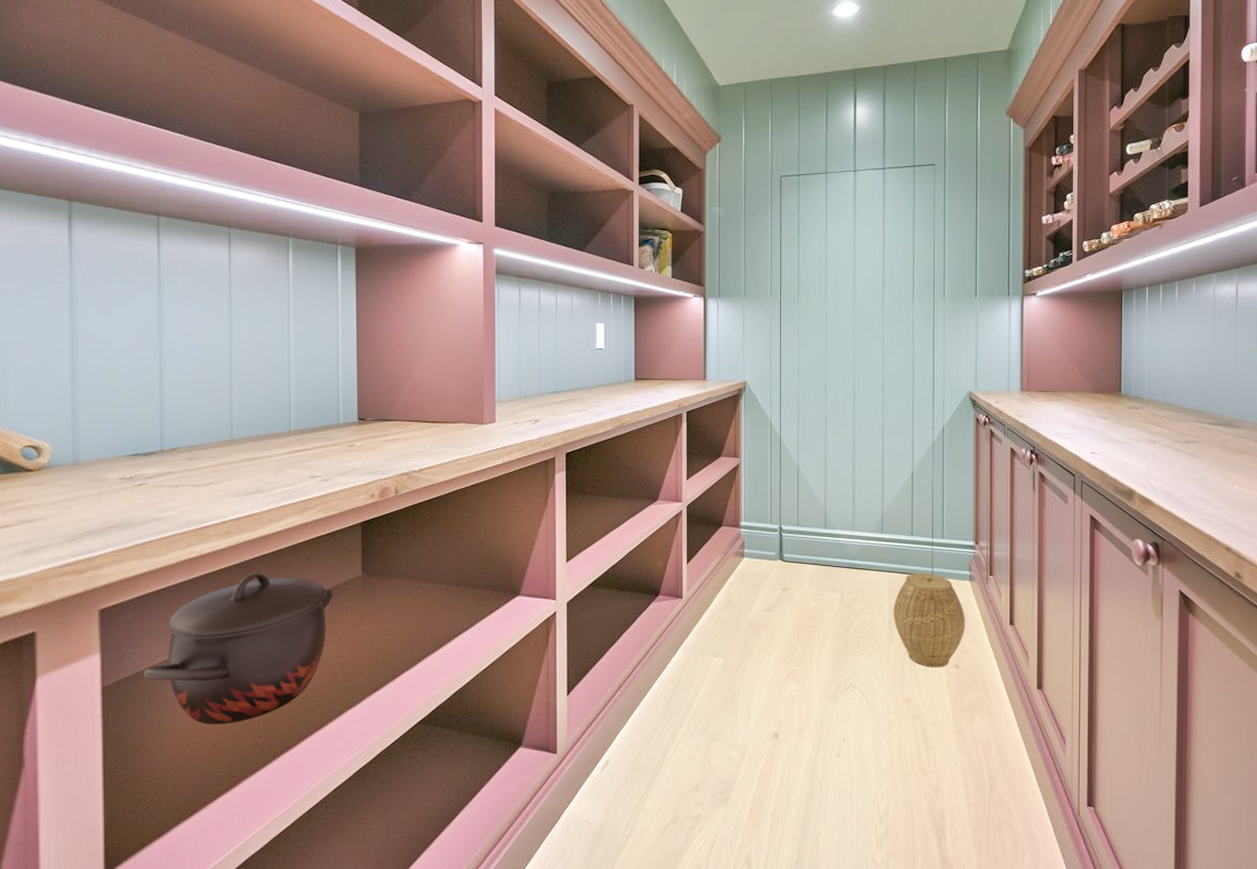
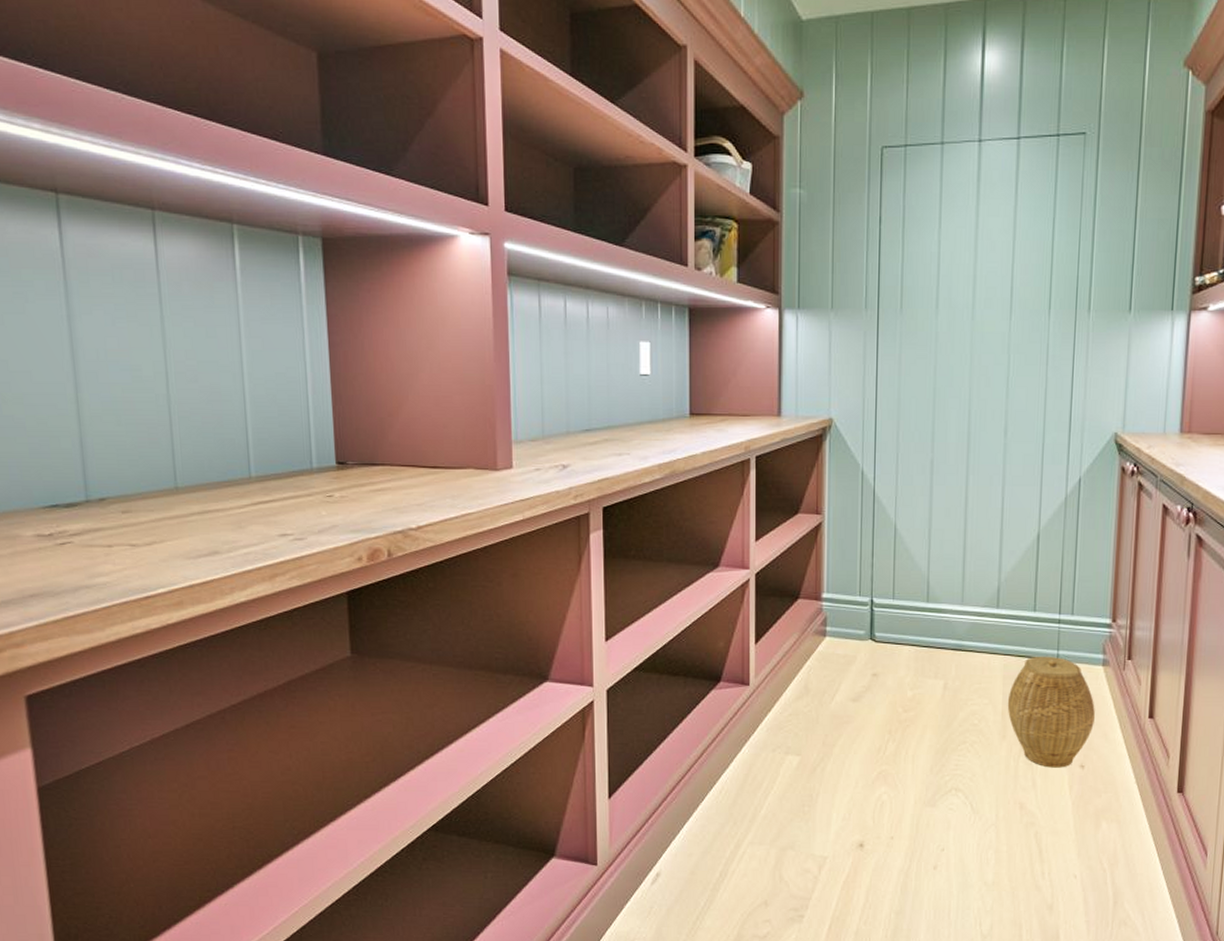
cooking pot: present [144,573,333,725] -> none [87,652,316,832]

